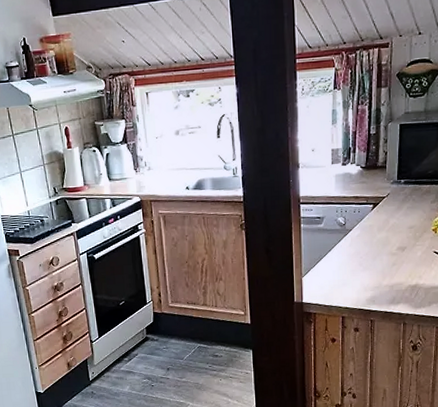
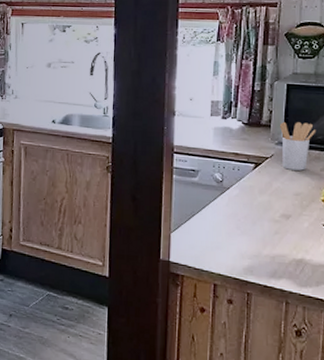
utensil holder: none [395,159,427,206] -> present [280,121,316,171]

